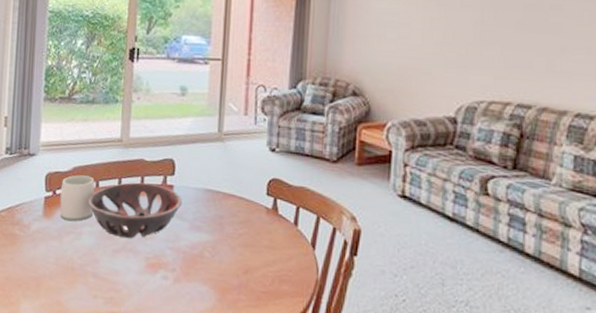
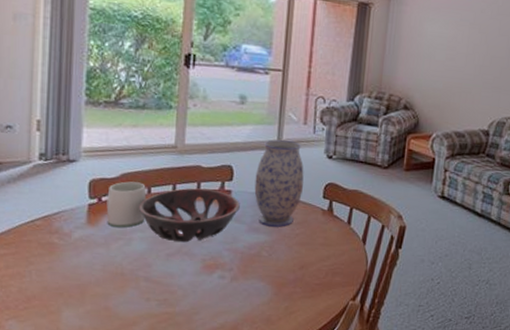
vase: none [196,132,247,226] -> present [254,140,304,227]

